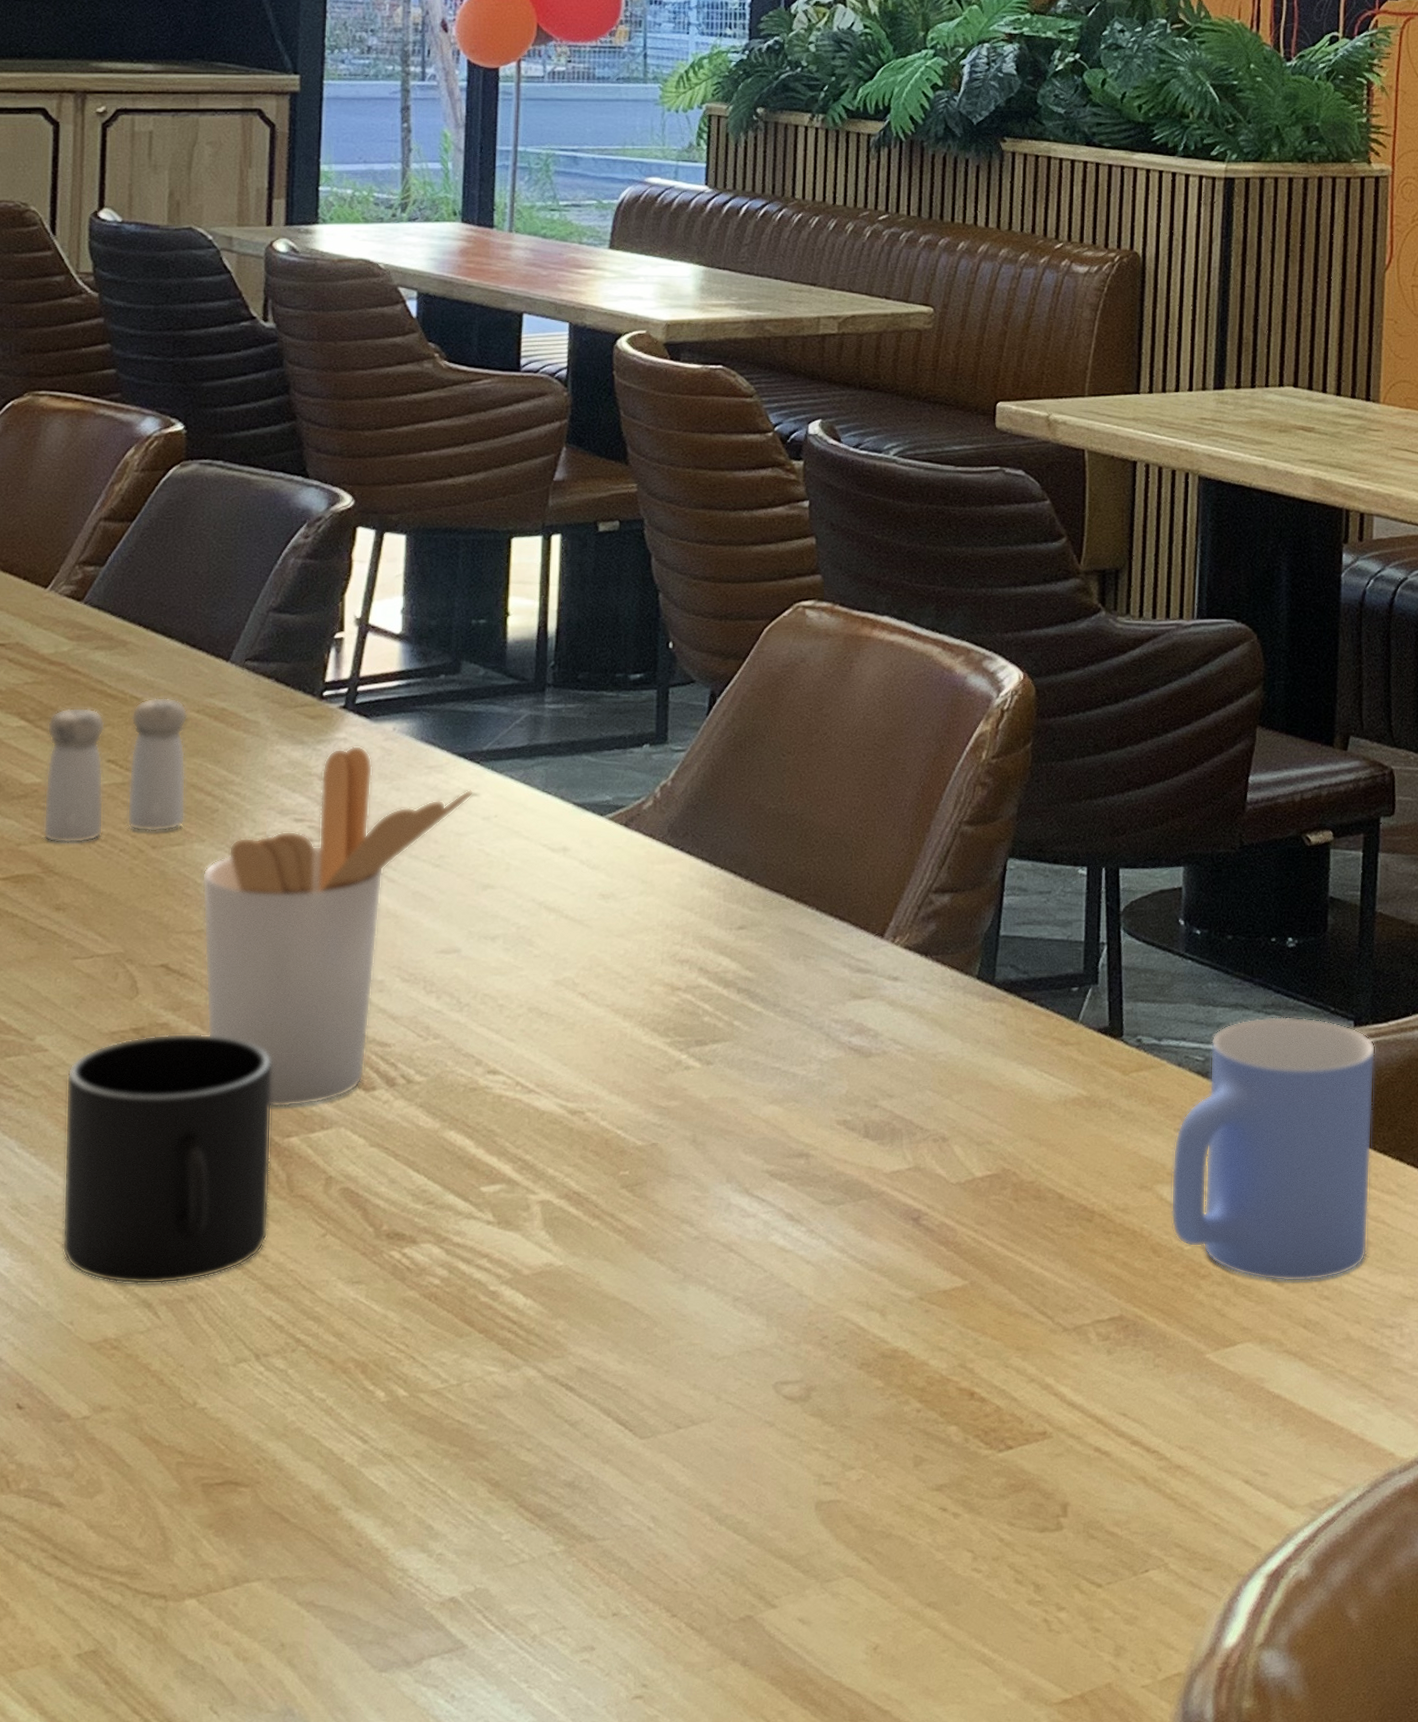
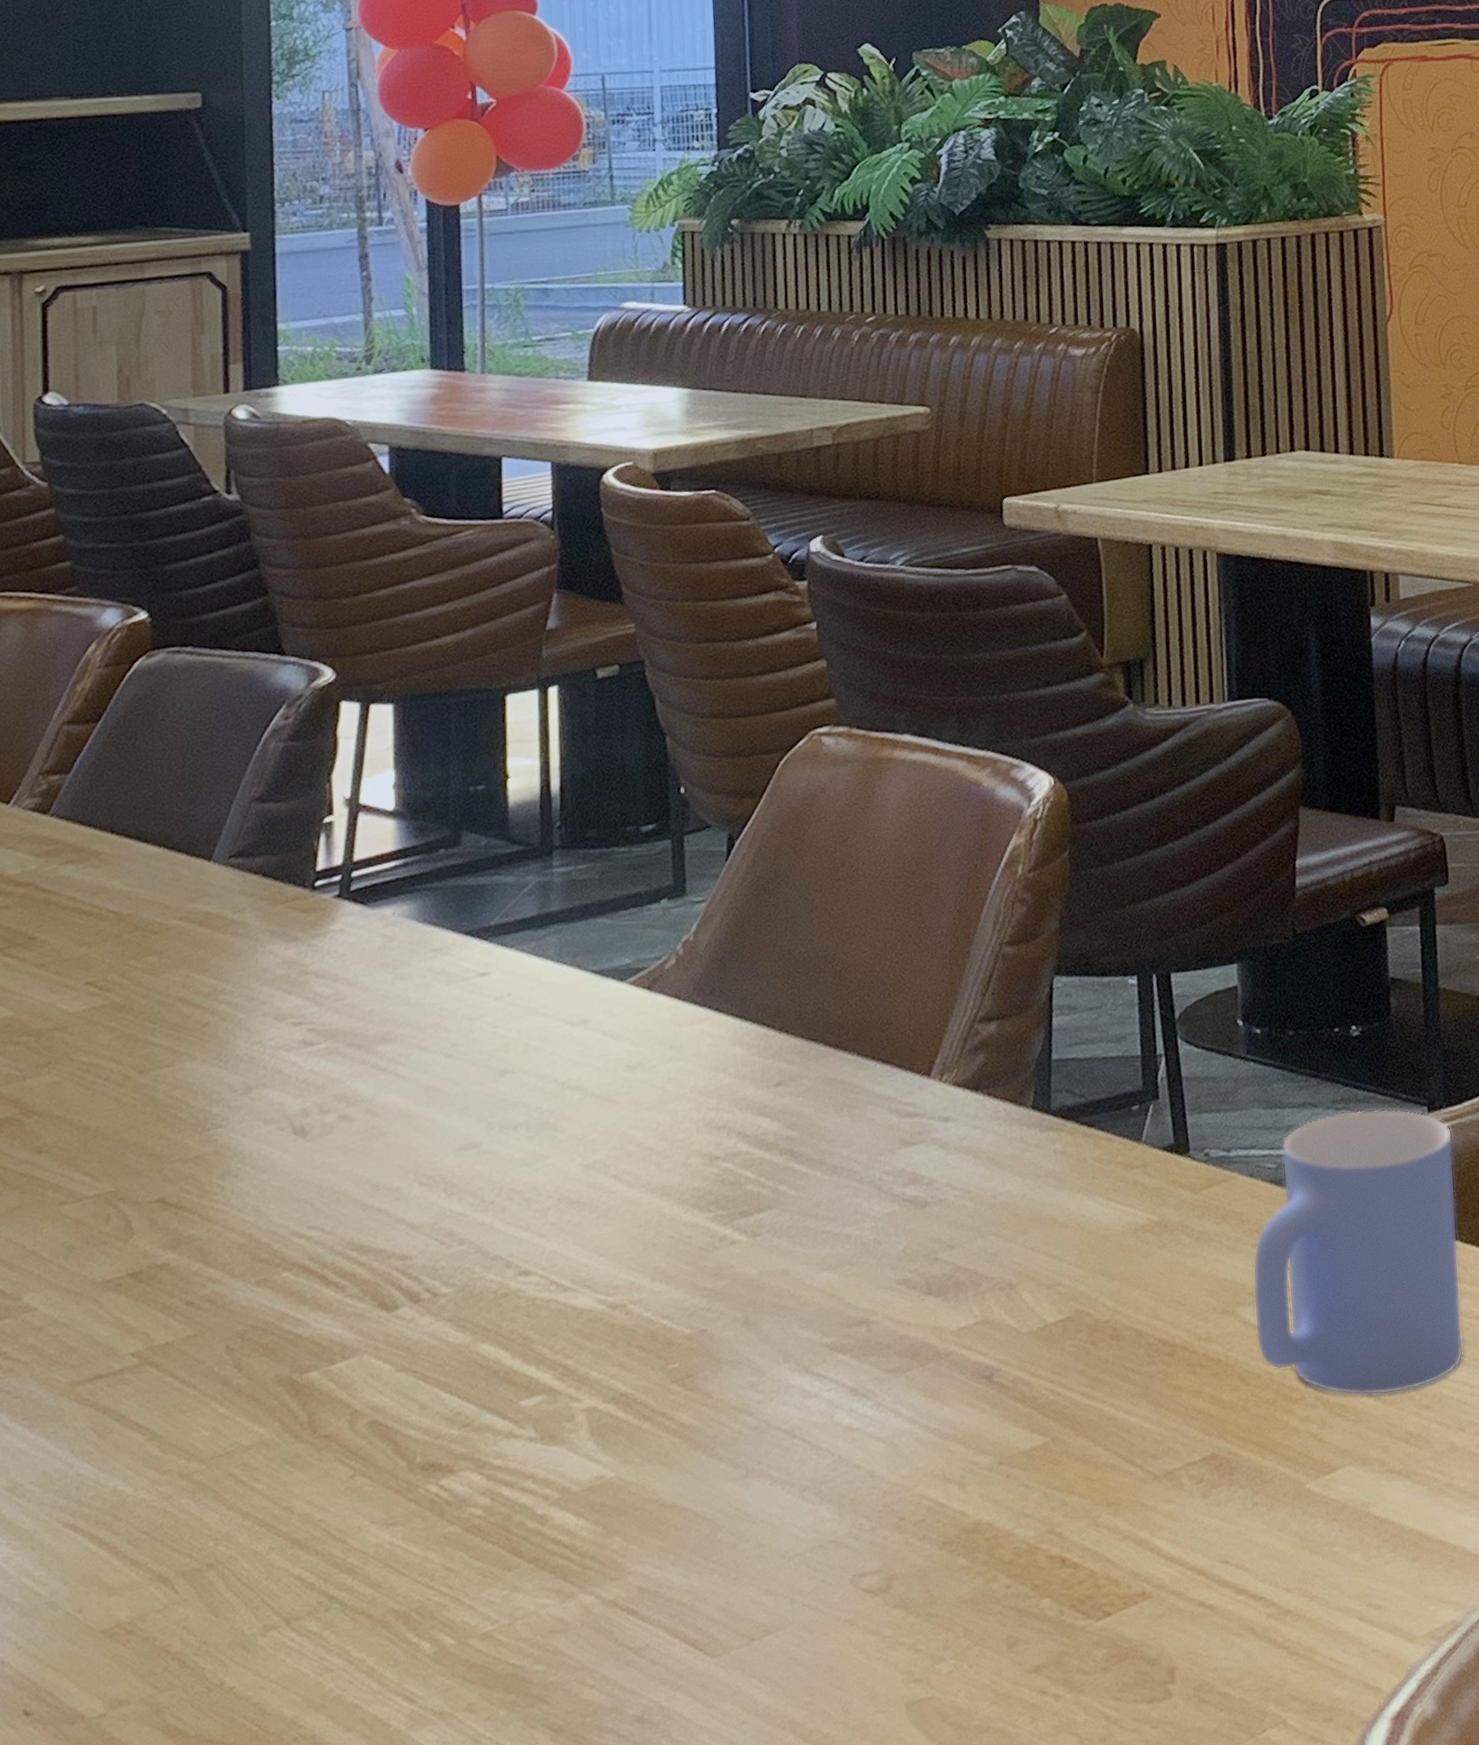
salt and pepper shaker: present [43,697,188,843] -> none [17,906,174,1080]
mug: present [62,1033,272,1285] -> none [59,1269,291,1559]
utensil holder: present [201,745,473,1109] -> none [195,935,483,1343]

